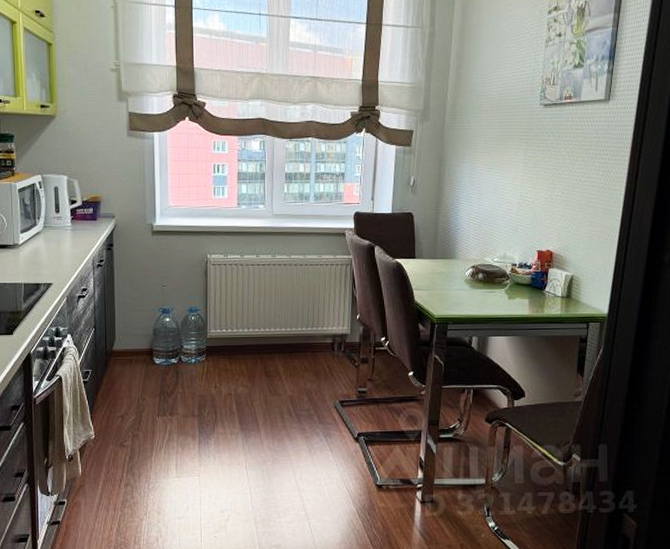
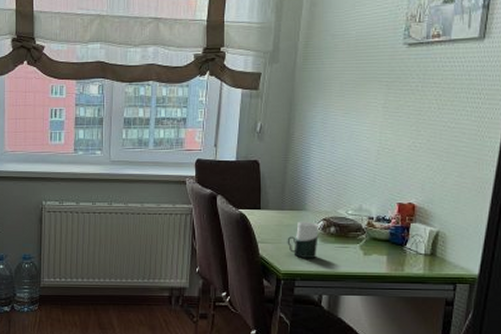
cup: none [440,268,468,303] -> present [287,221,319,258]

